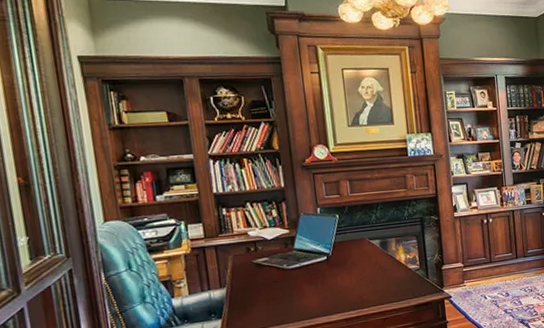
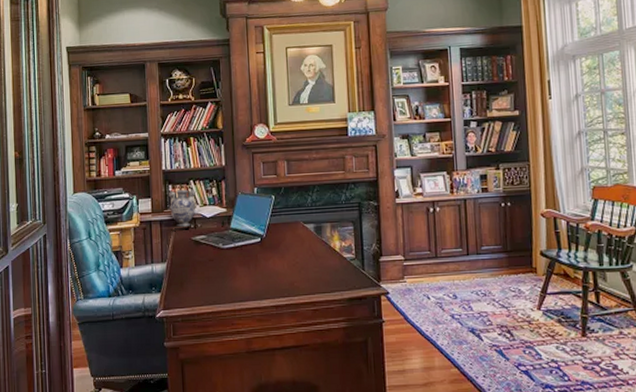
decorative vase: none [223,211,256,251] -> present [169,189,197,227]

